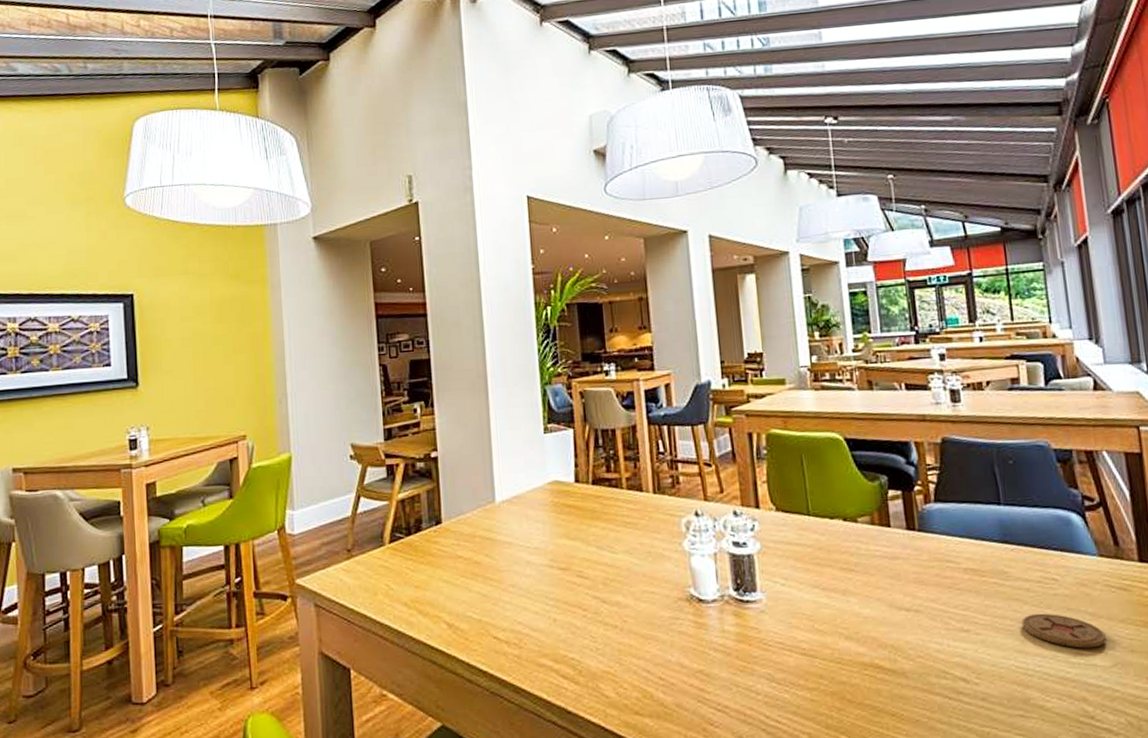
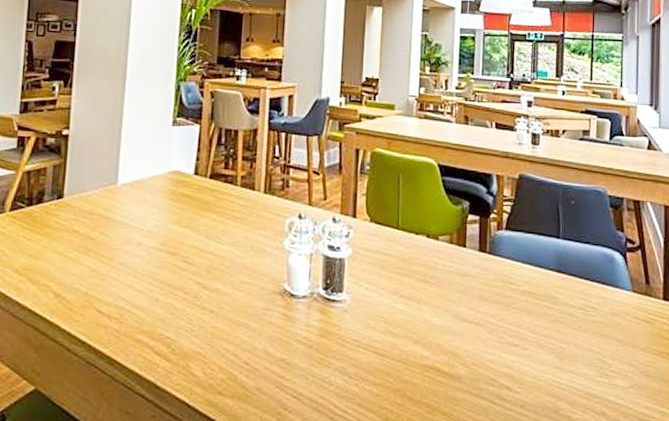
coaster: present [1021,613,1107,649] -> none [562,336,629,370]

